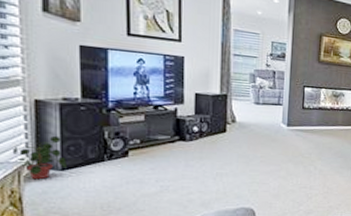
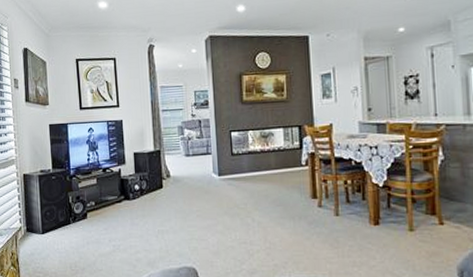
potted plant: present [13,135,68,180] -> none [12,203,46,243]

